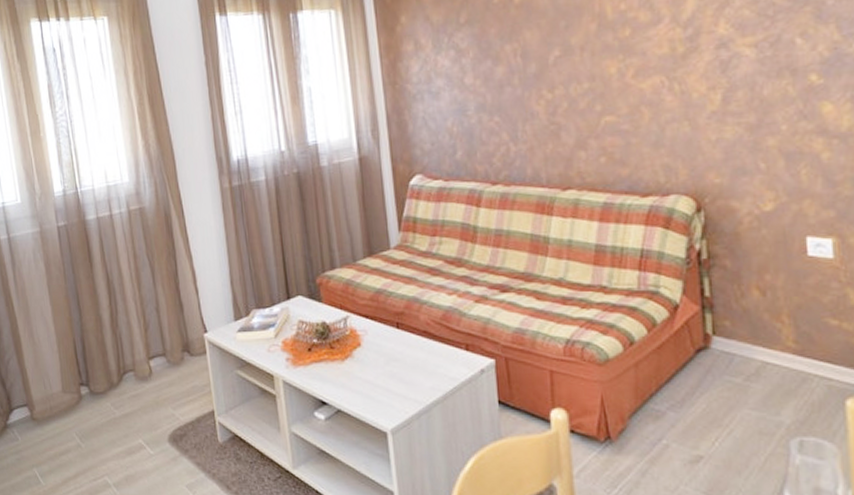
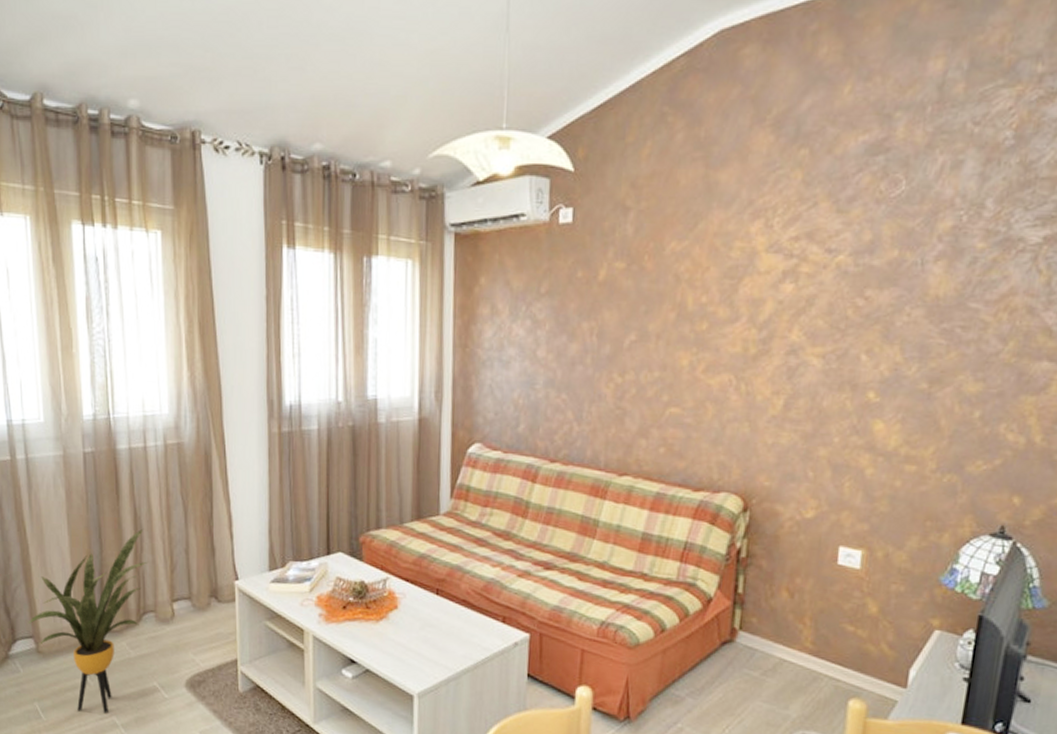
house plant: none [21,292,123,474] -> present [28,528,147,714]

